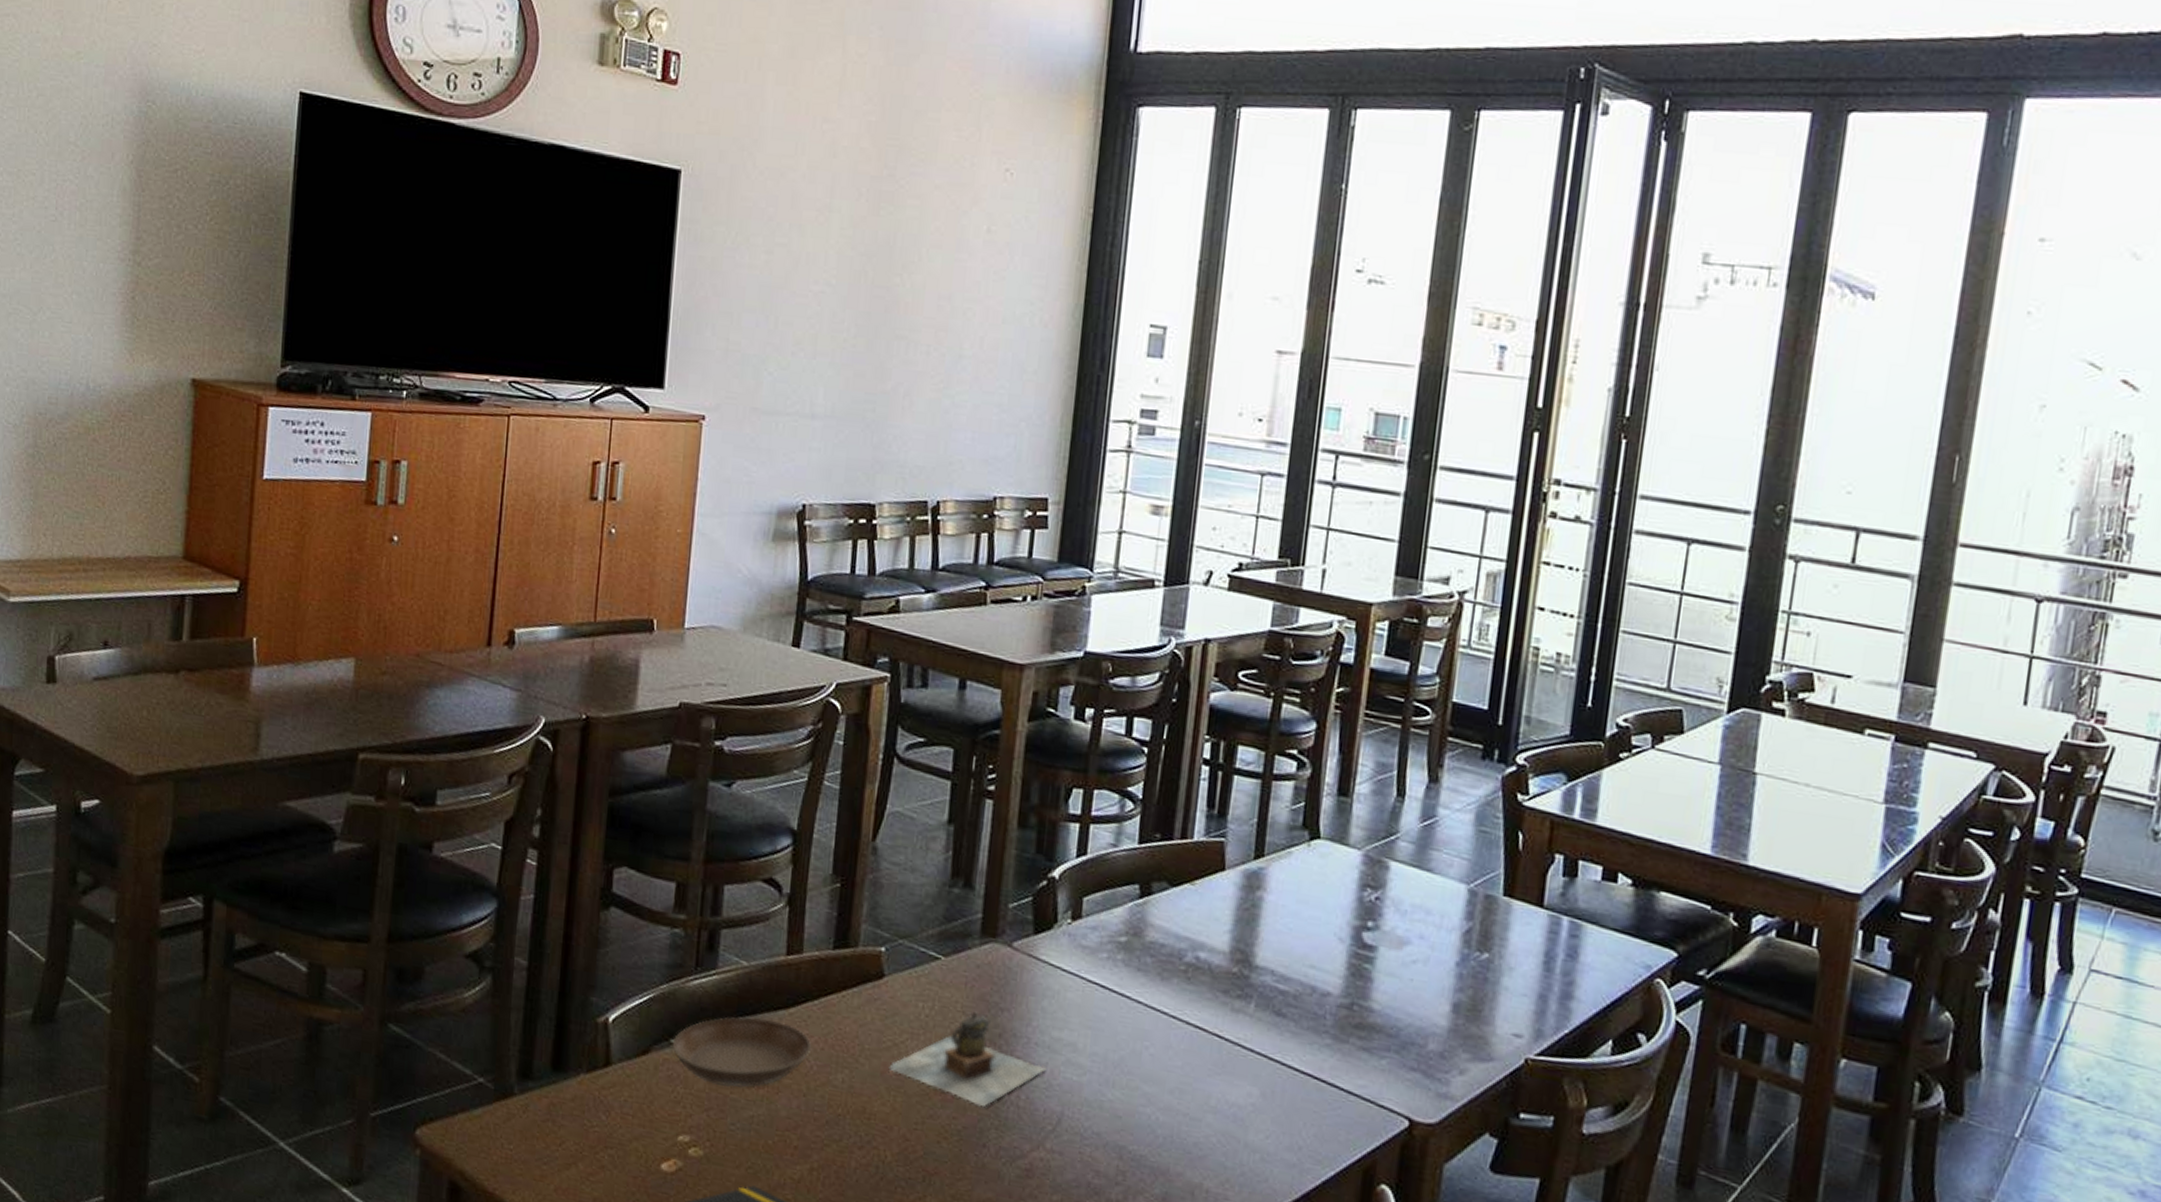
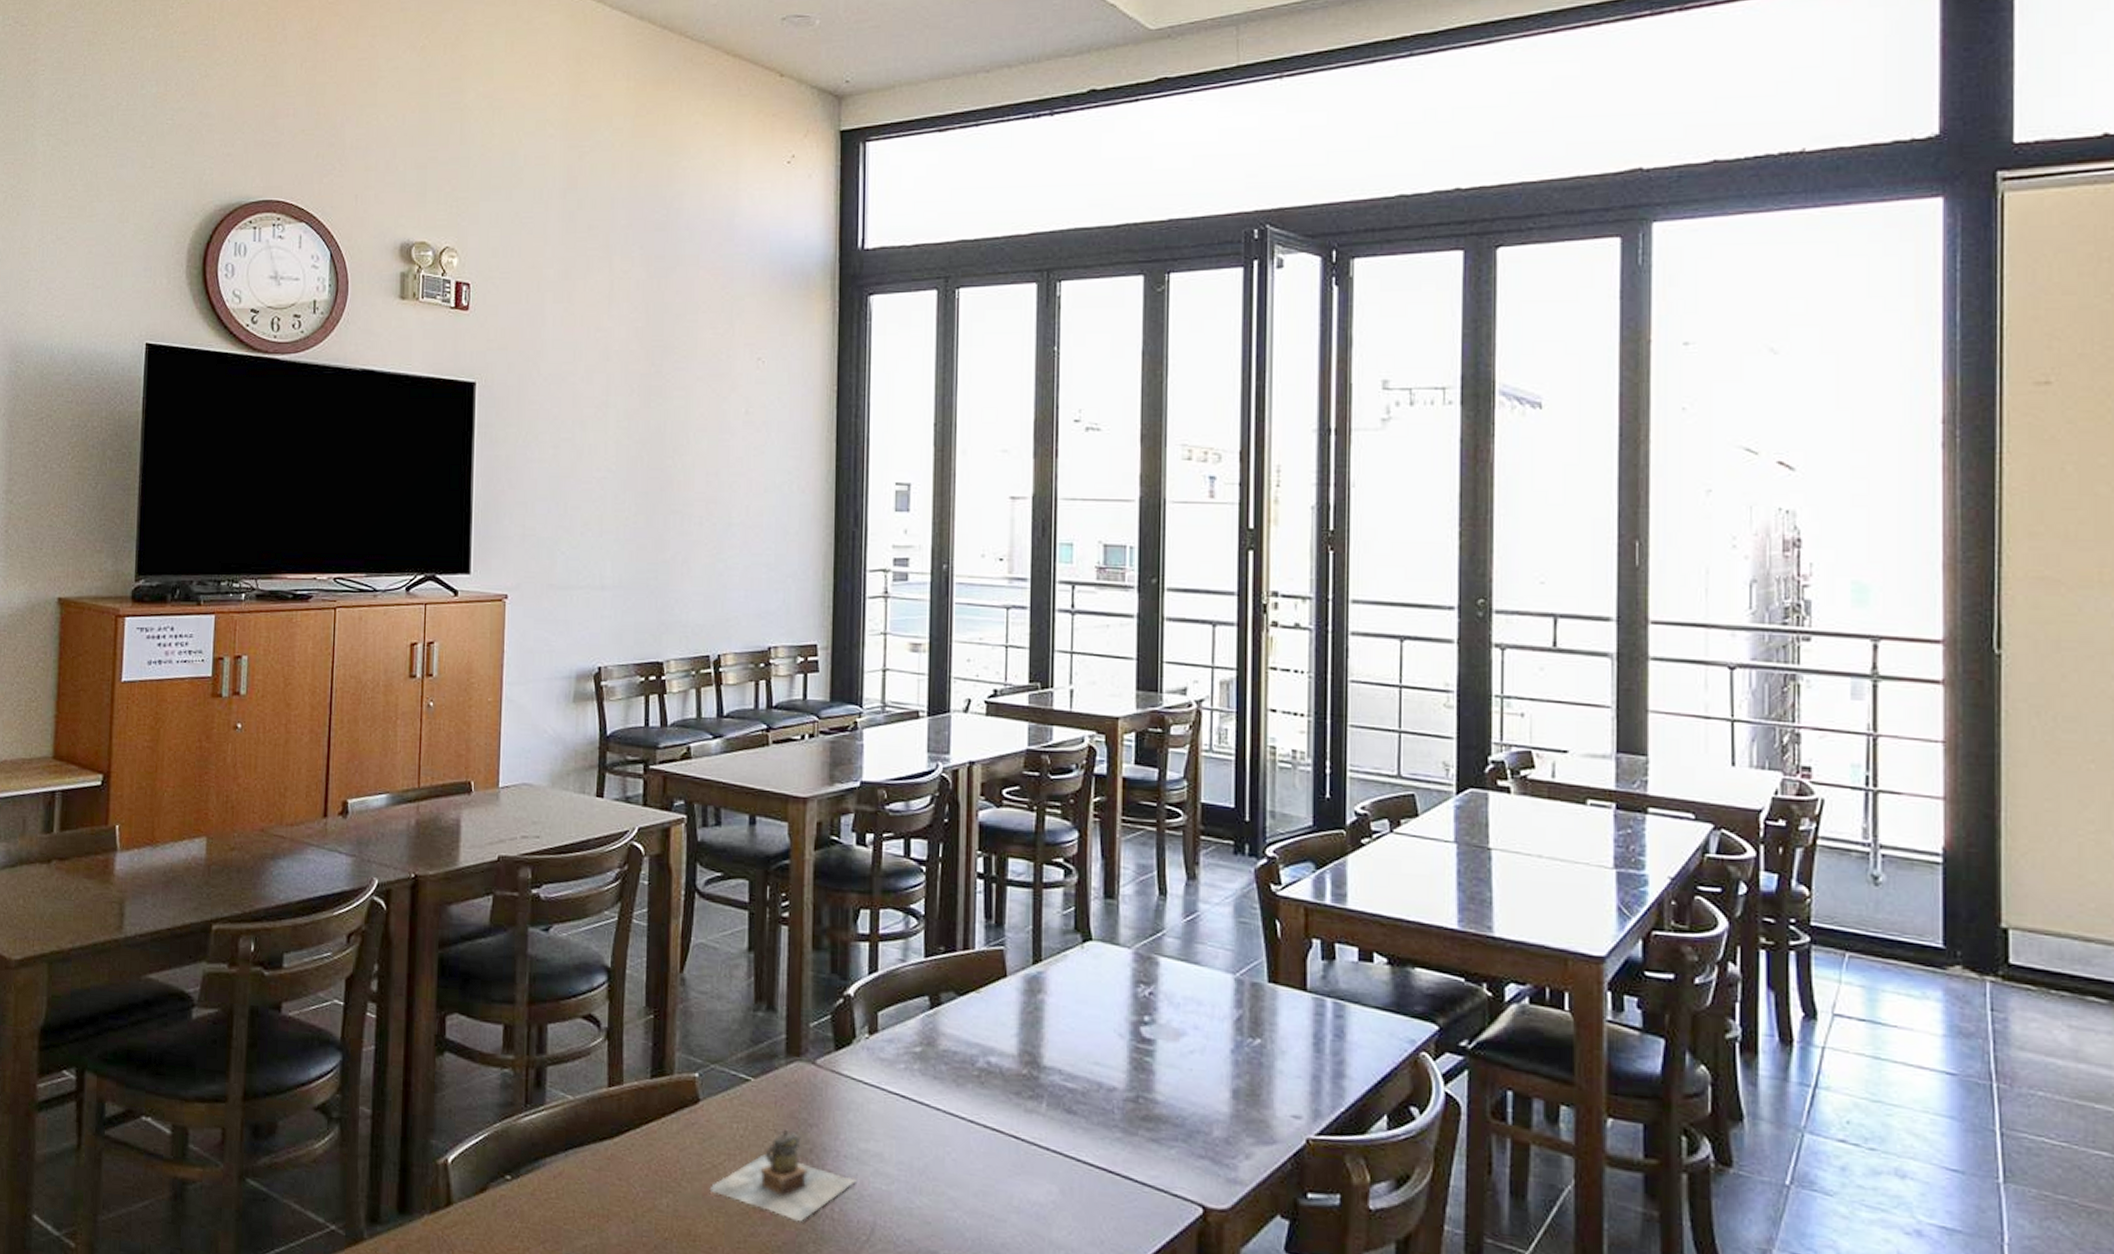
saucer: present [672,1016,812,1088] -> none [507,1148,637,1219]

